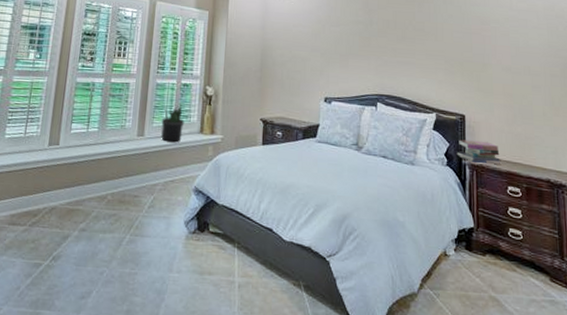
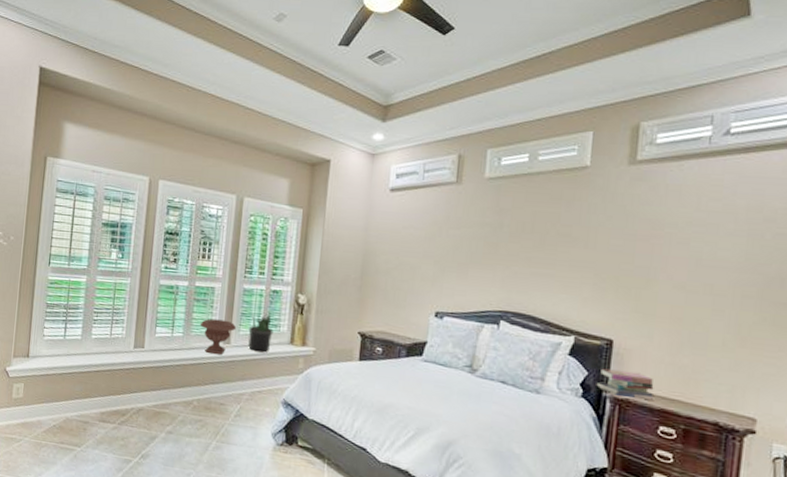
decorative bowl: none [115,113,150,148] -> present [199,318,237,355]

